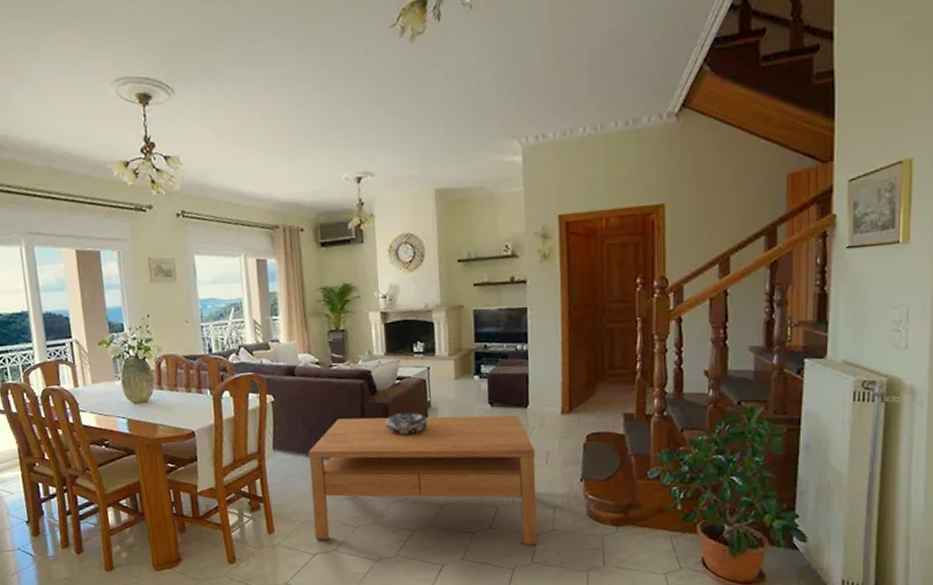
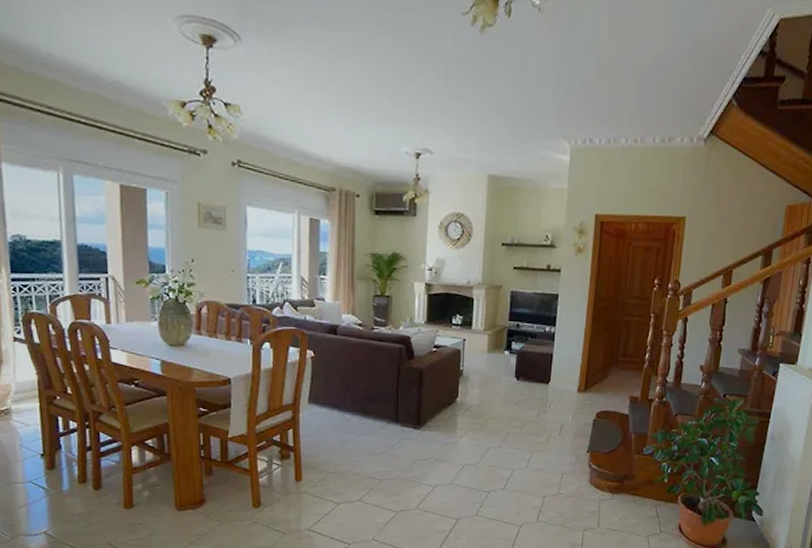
coffee table: present [308,415,538,545] -> none [341,379,551,505]
decorative bowl: present [386,412,428,435] -> none [419,379,459,399]

